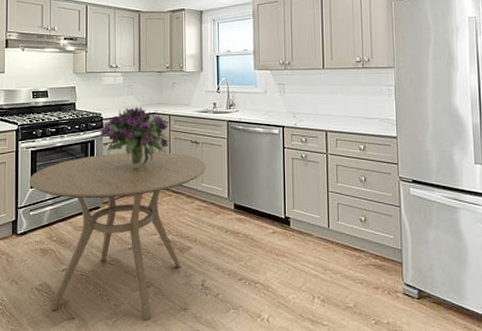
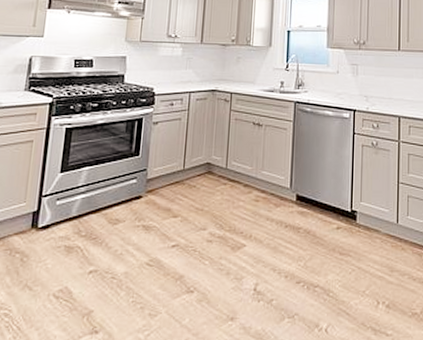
dining table: present [28,151,207,321] -> none [58,133,269,333]
bouquet: present [99,107,169,166] -> none [149,82,229,149]

